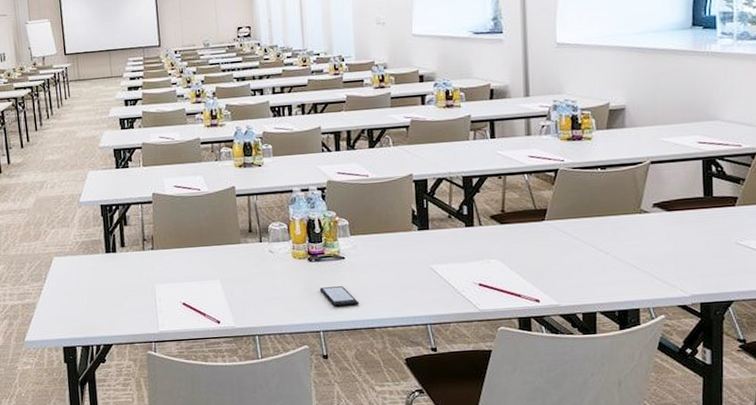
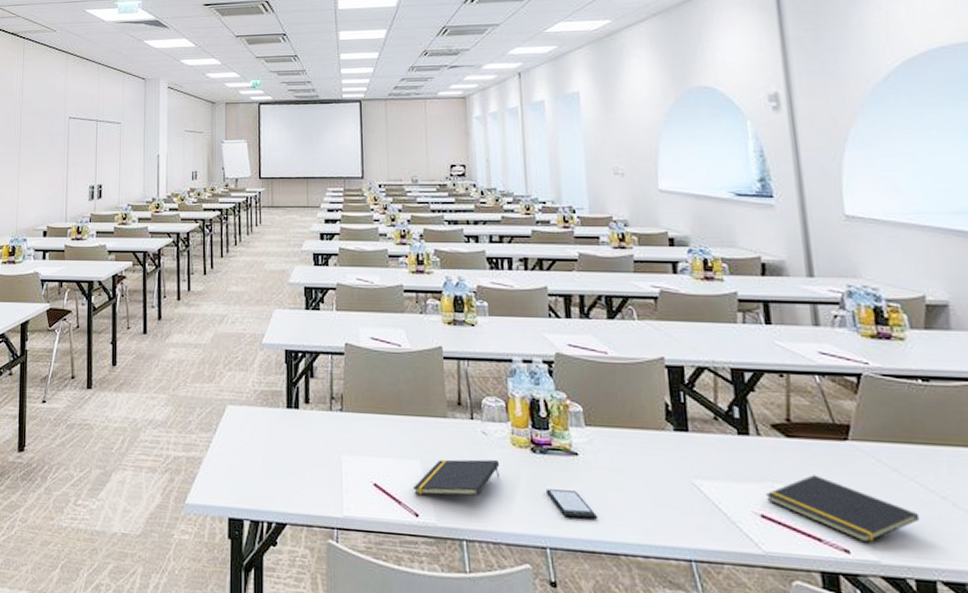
notepad: none [215,272,284,307] -> present [414,459,500,496]
notepad: none [482,249,590,293] -> present [765,475,920,543]

